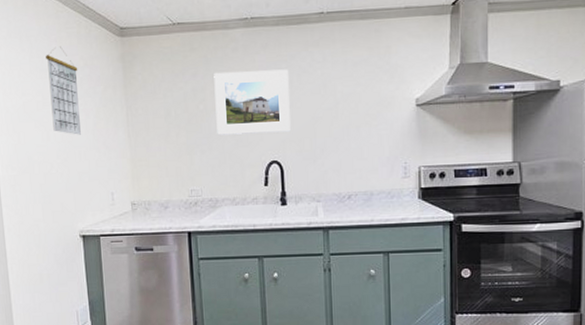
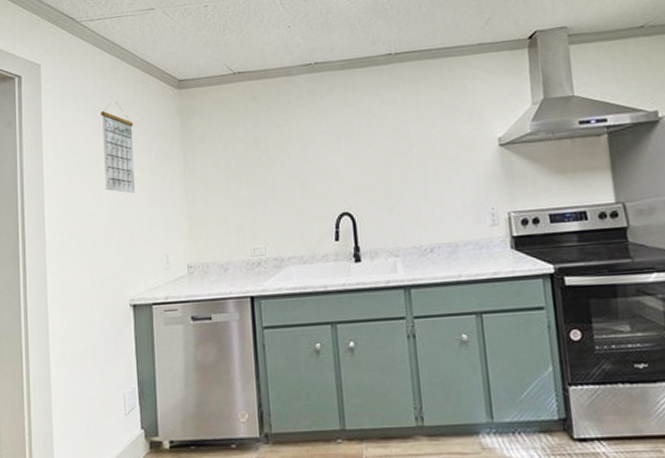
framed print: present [214,69,291,135] -> none [277,113,362,187]

